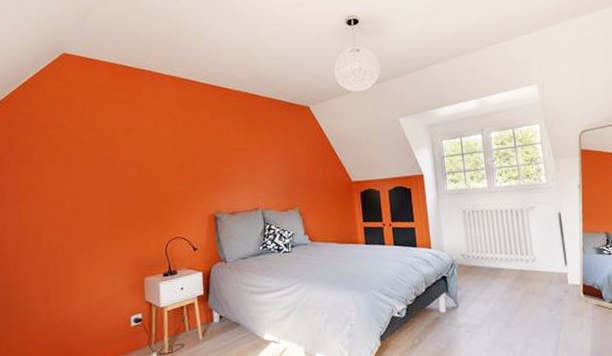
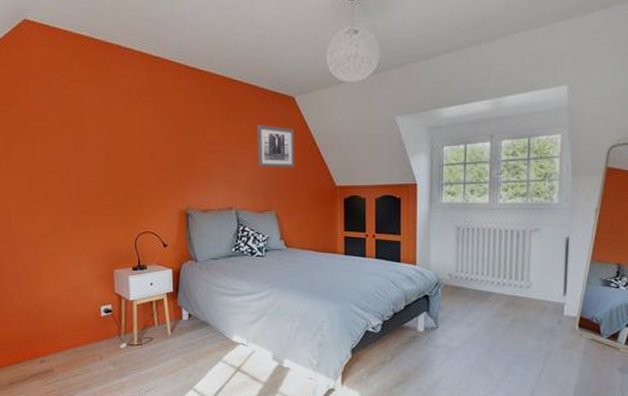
wall art: none [277,132,314,169] -> present [257,125,295,168]

